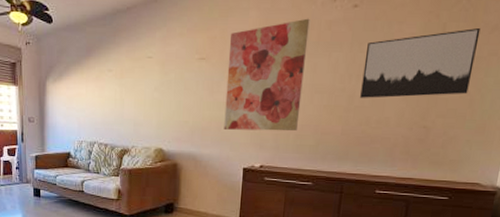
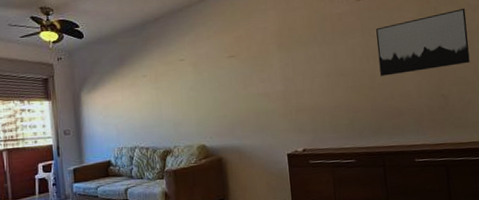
wall art: present [224,18,310,131] -> none [254,13,331,120]

